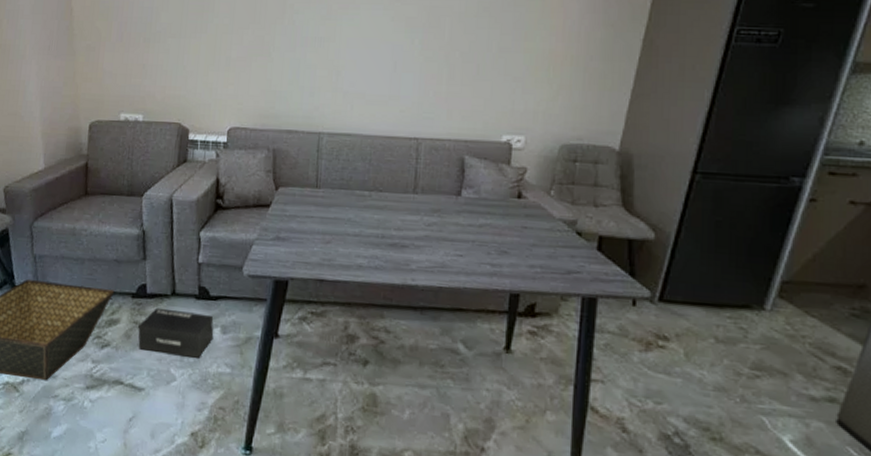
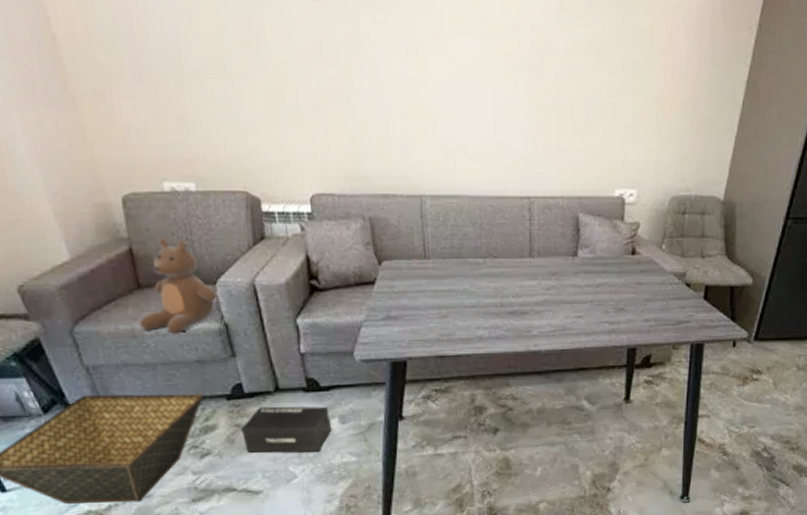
teddy bear: none [80,156,142,236] -> present [139,238,218,334]

